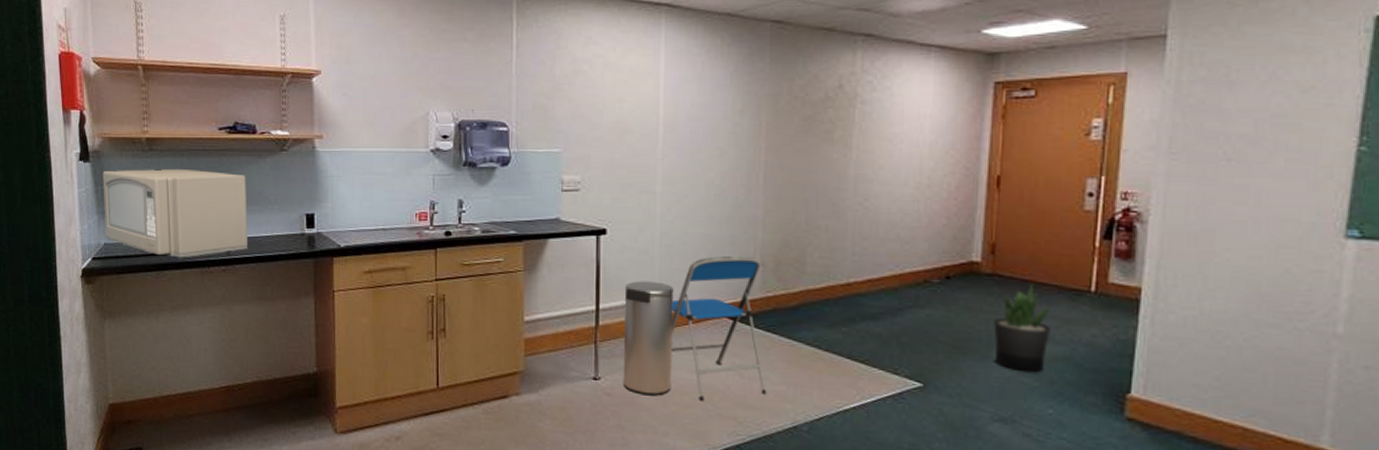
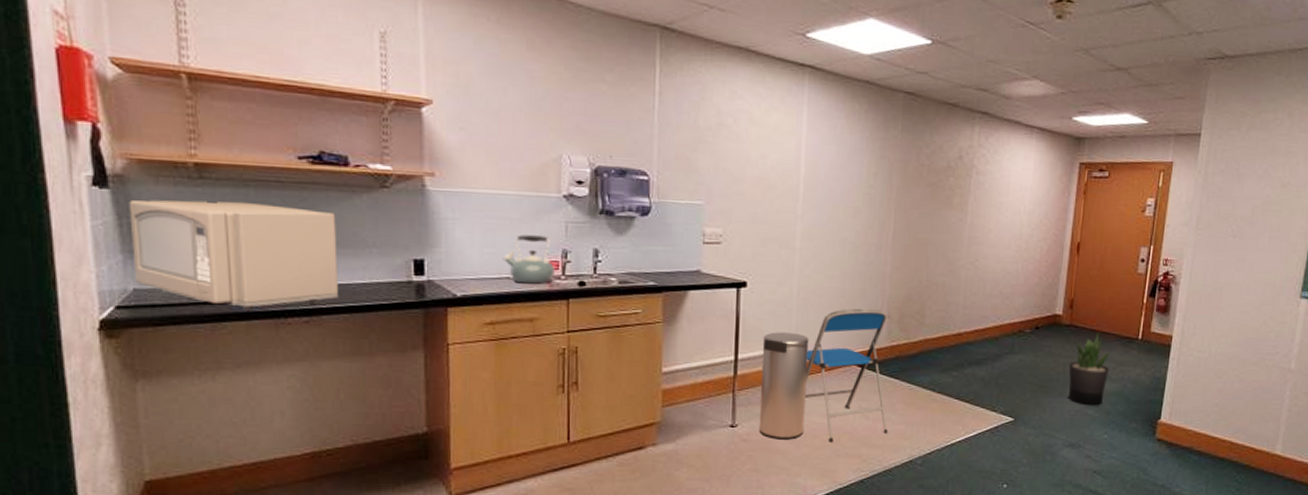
kettle: none [379,188,424,235] -> present [503,235,555,284]

